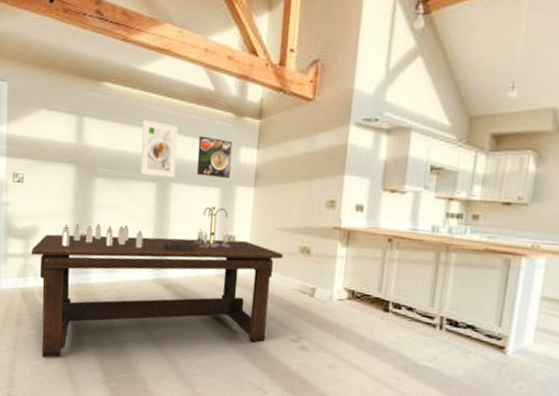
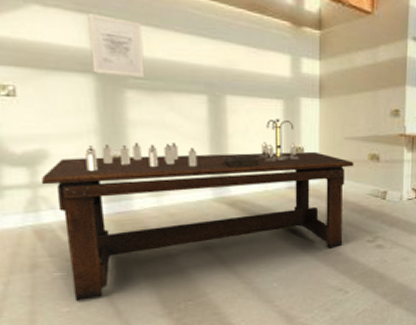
wall art: none [74,114,113,168] -> present [88,14,145,78]
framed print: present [140,119,178,178] -> none [183,24,230,90]
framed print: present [196,135,233,178] -> none [253,44,293,89]

